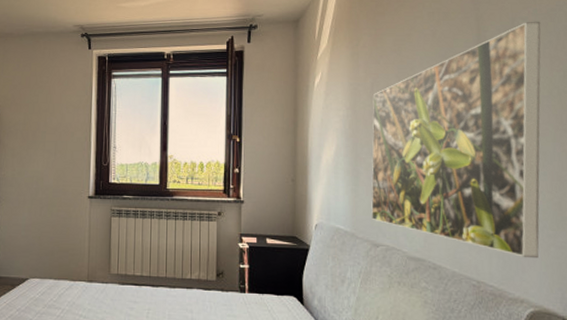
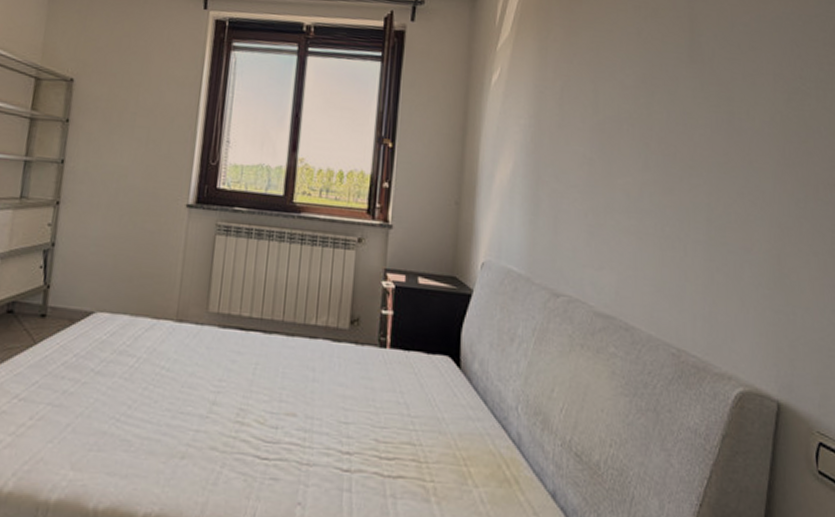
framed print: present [371,21,541,259] -> none [553,29,765,324]

